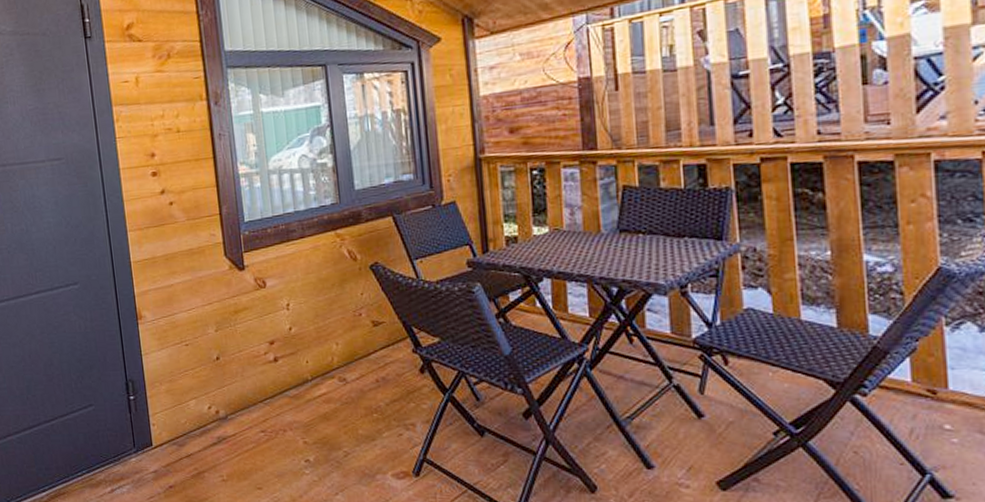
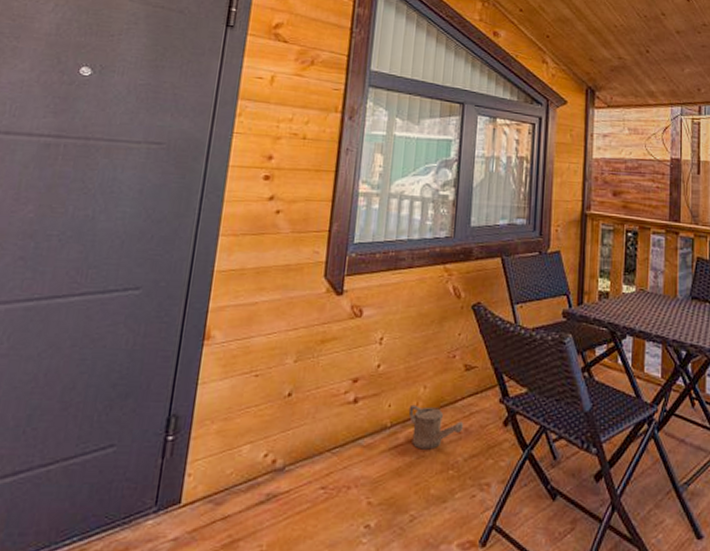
watering can: none [325,359,381,397] -> present [408,404,464,450]

